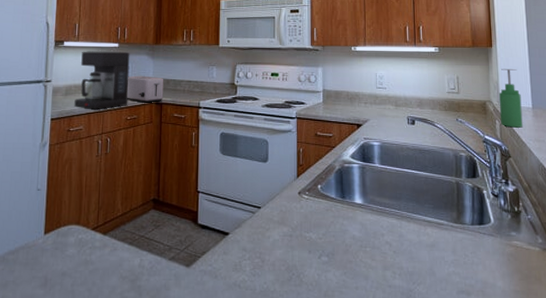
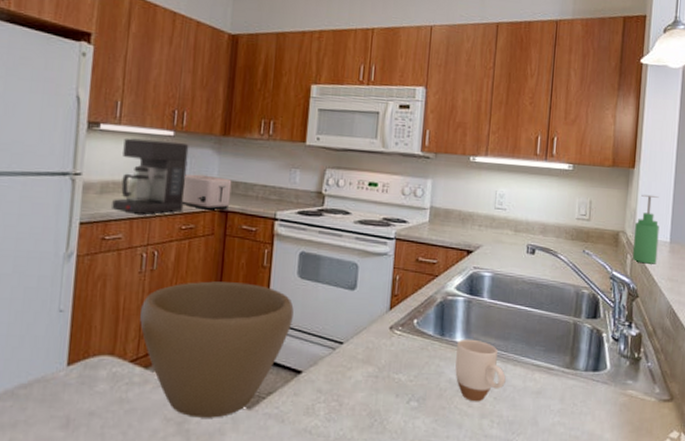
bowl: none [98,160,219,275] -> present [140,281,294,418]
mug: none [357,200,402,256] -> present [455,339,506,402]

